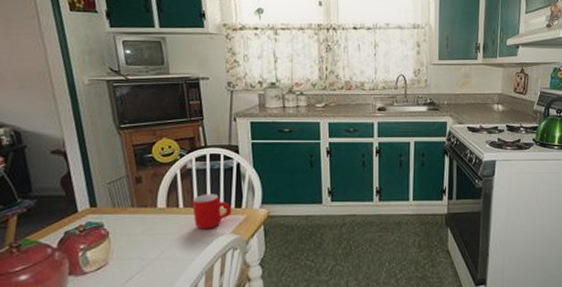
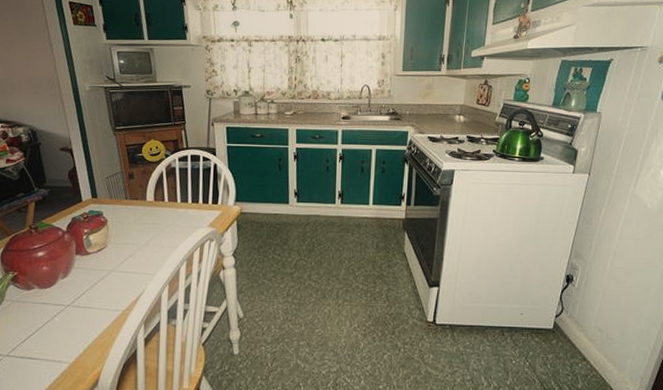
mug: present [192,194,232,230] -> none [176,190,210,222]

